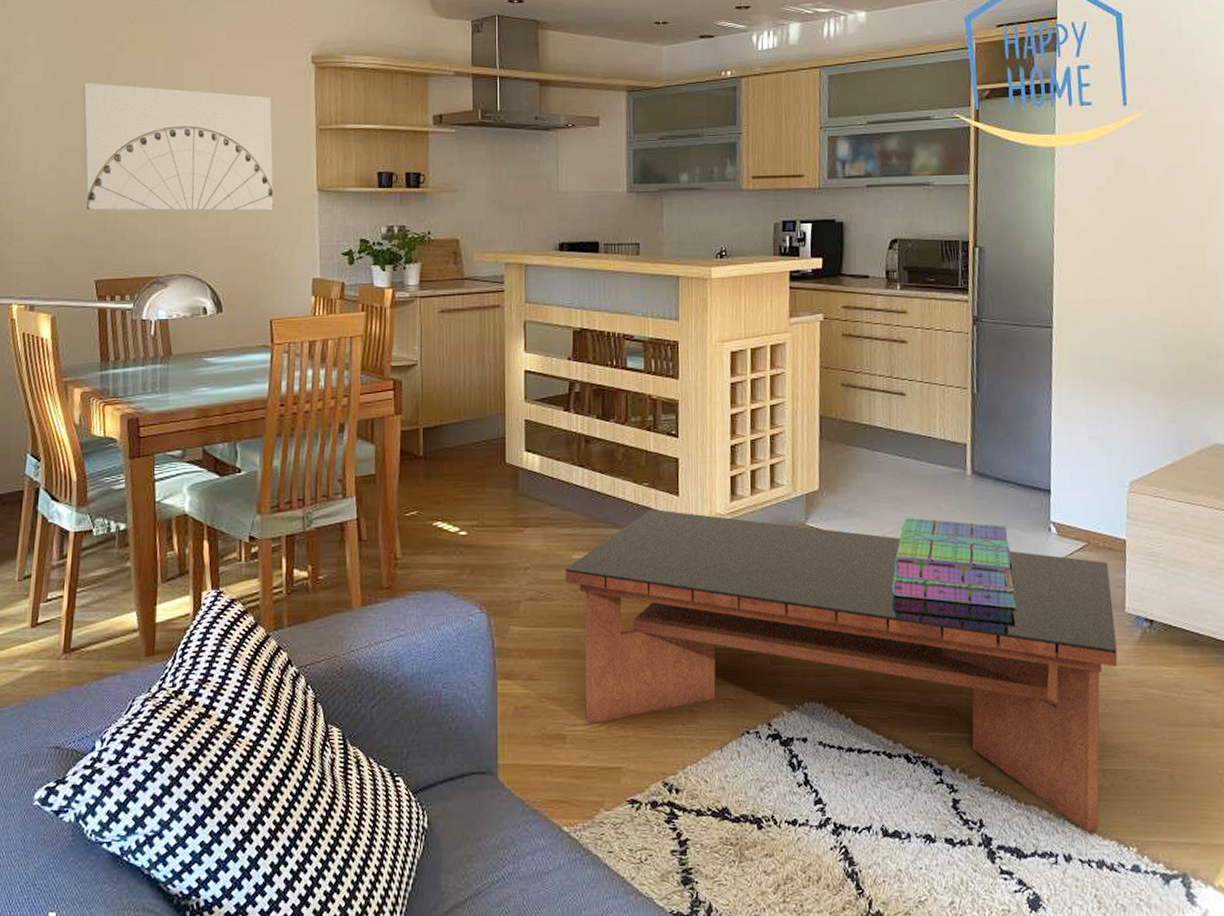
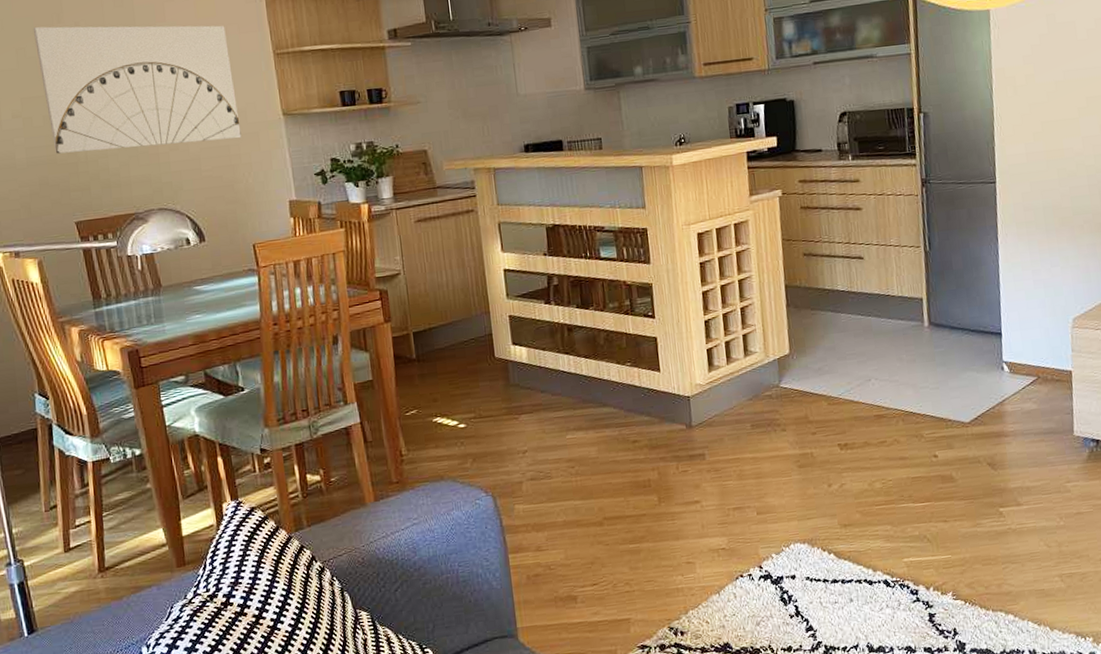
coffee table: present [566,509,1118,832] -> none [561,386,1069,629]
stack of books: present [892,517,1016,609] -> none [862,369,976,443]

